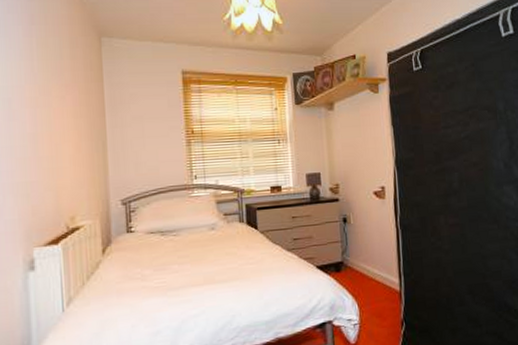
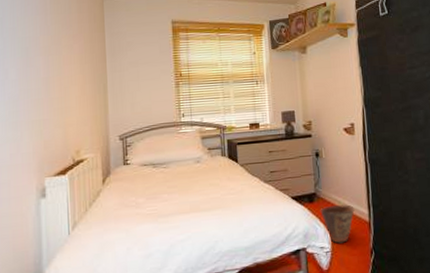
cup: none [347,273,385,315] -> present [320,204,355,244]

